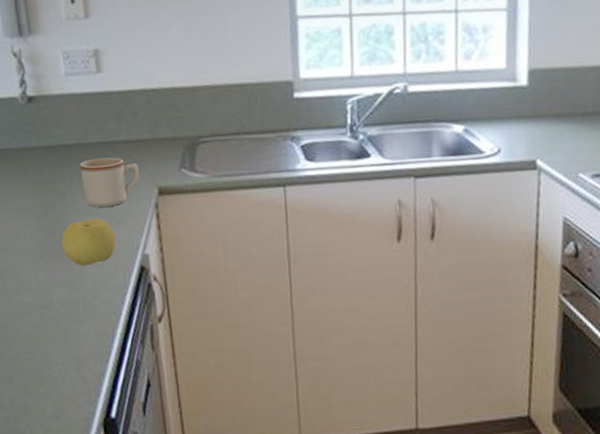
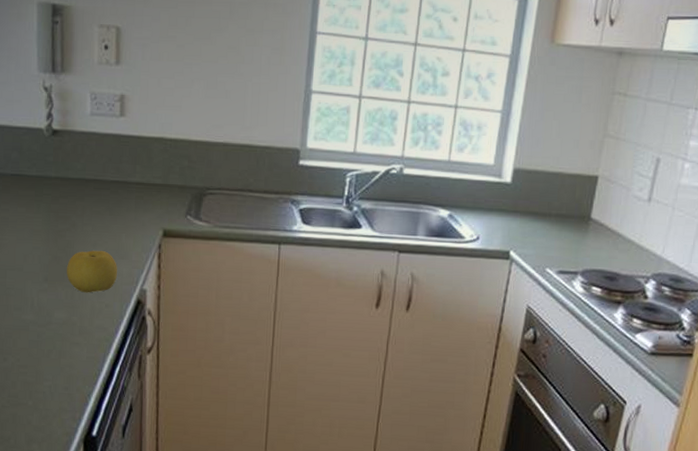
mug: present [79,157,139,208] -> none [92,195,147,242]

